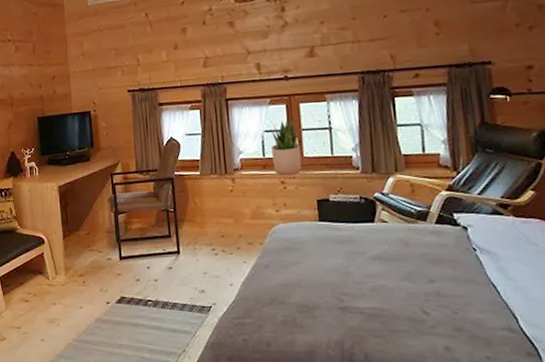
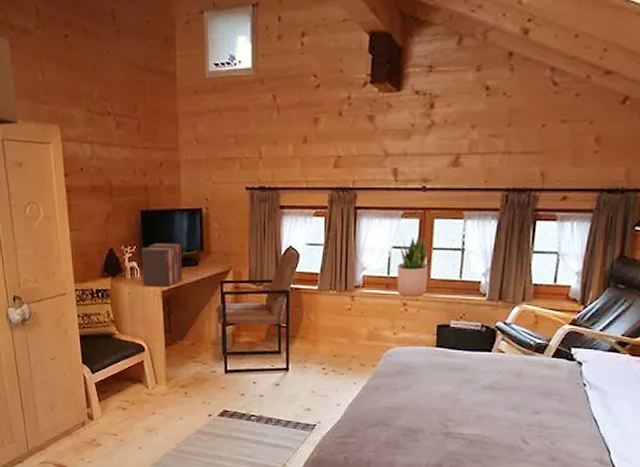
books: none [39,143,77,184] -> present [141,243,183,288]

